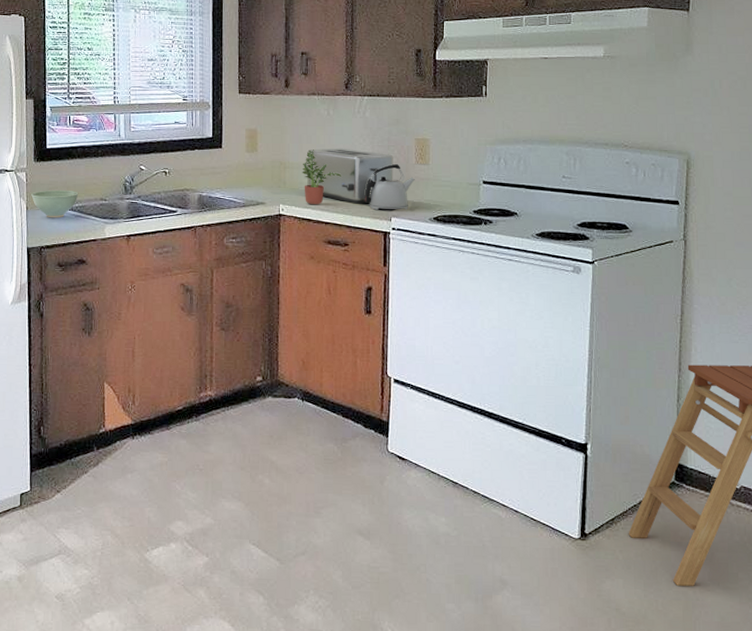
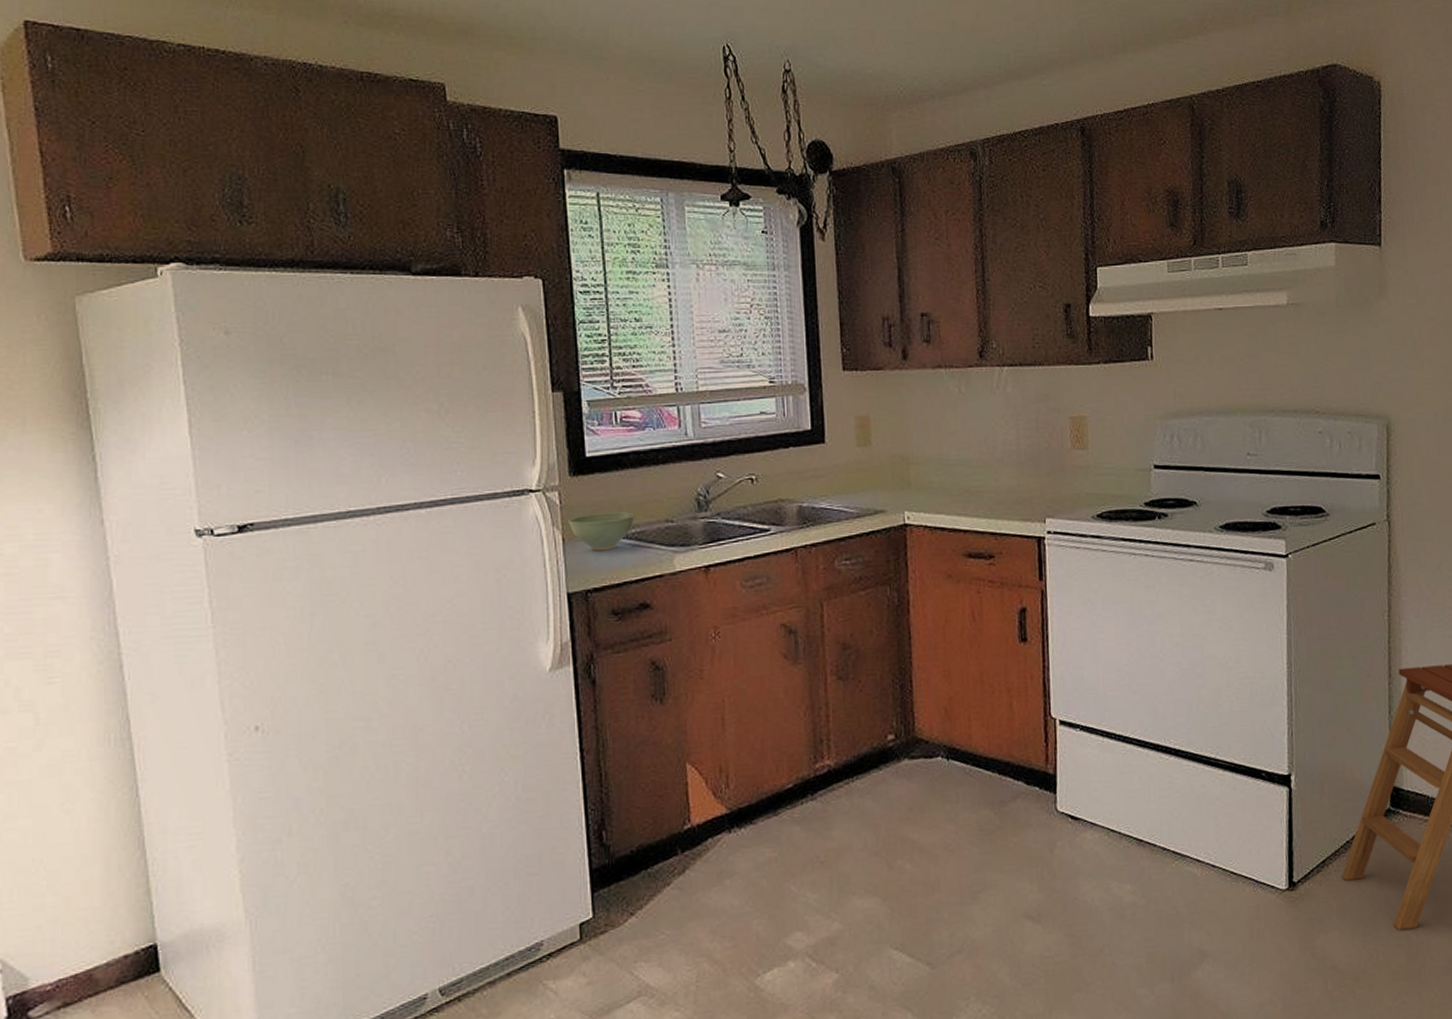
potted plant: present [302,149,342,204] -> none [930,438,981,509]
toaster: present [307,148,393,204] -> none [936,434,1046,504]
kettle: present [364,163,415,210] -> none [1010,449,1072,510]

